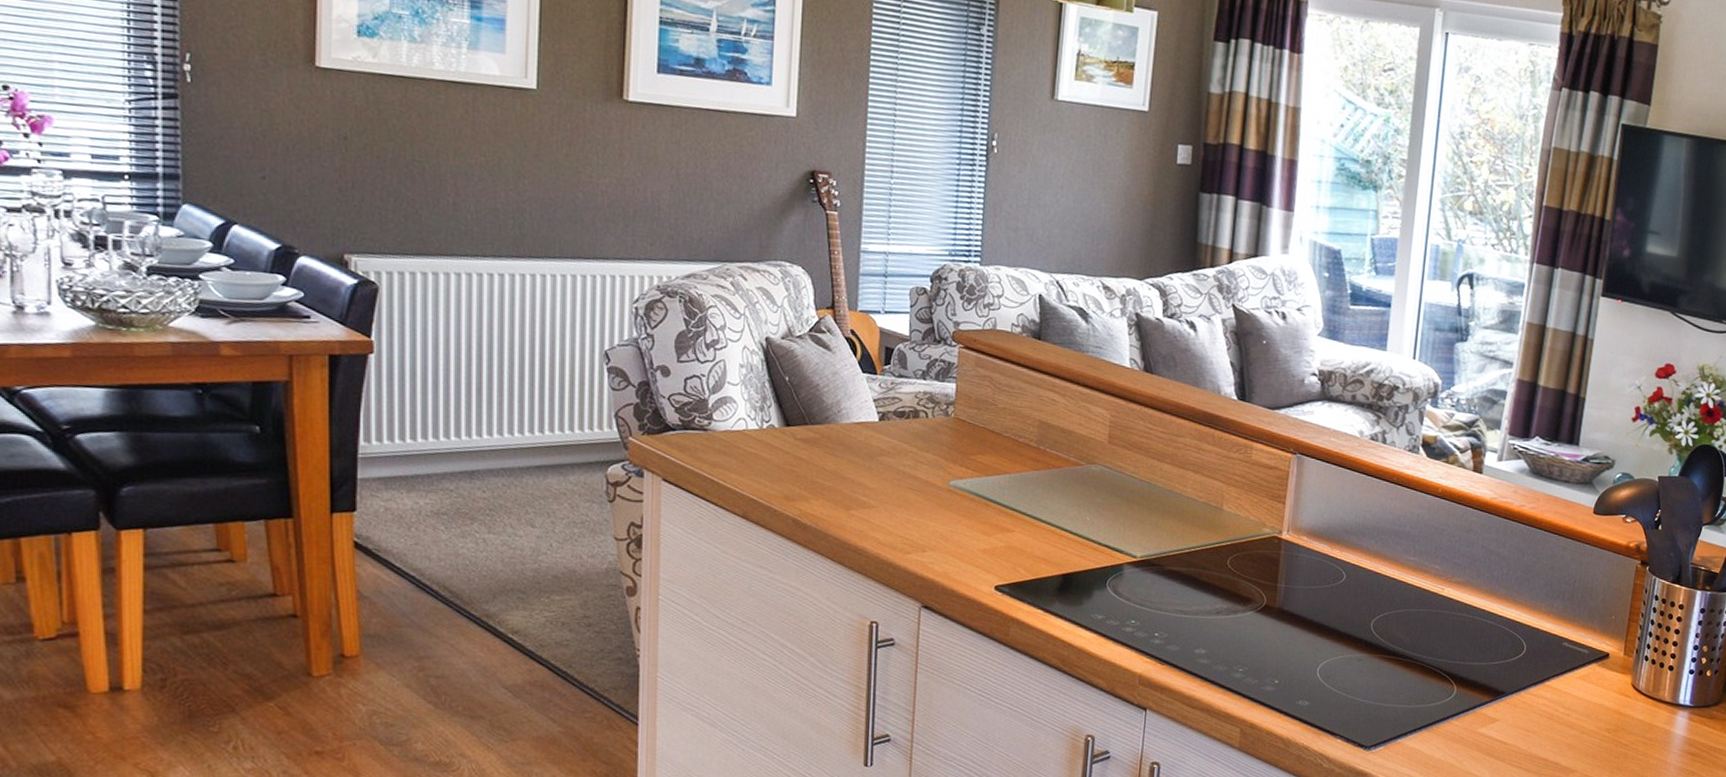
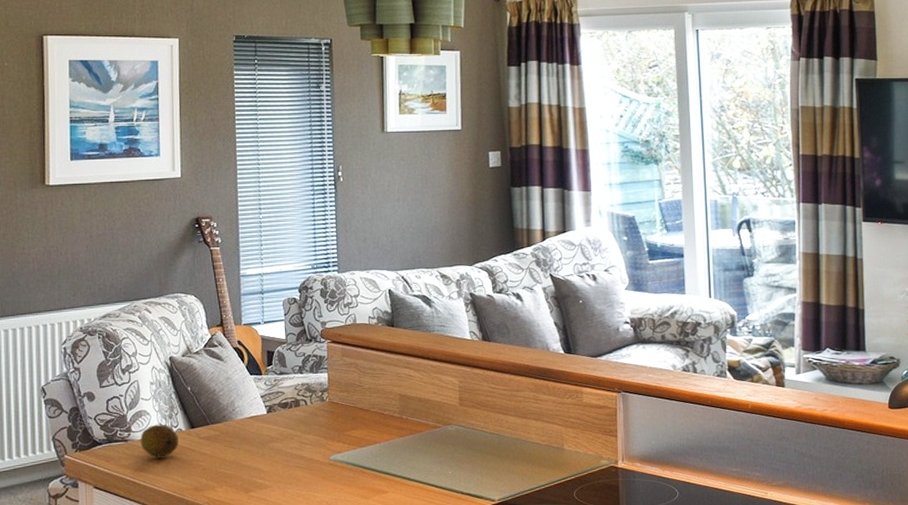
fruit: none [722,415,769,456] -> present [140,424,178,458]

